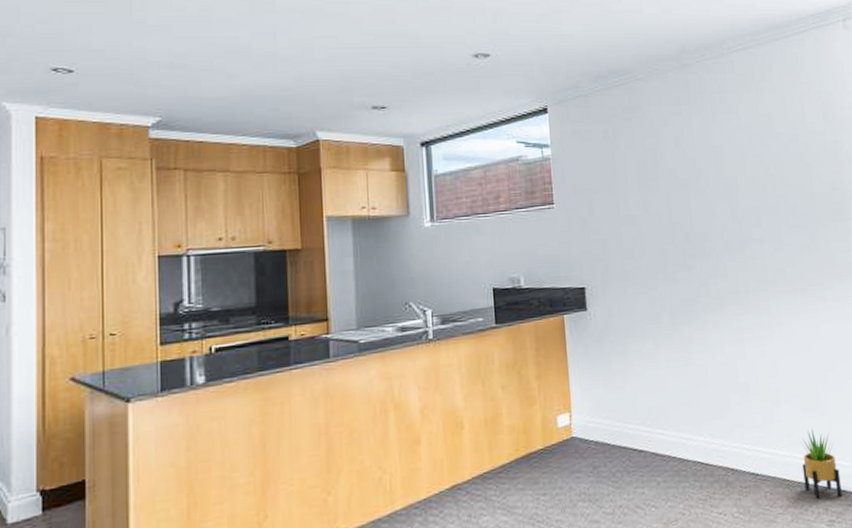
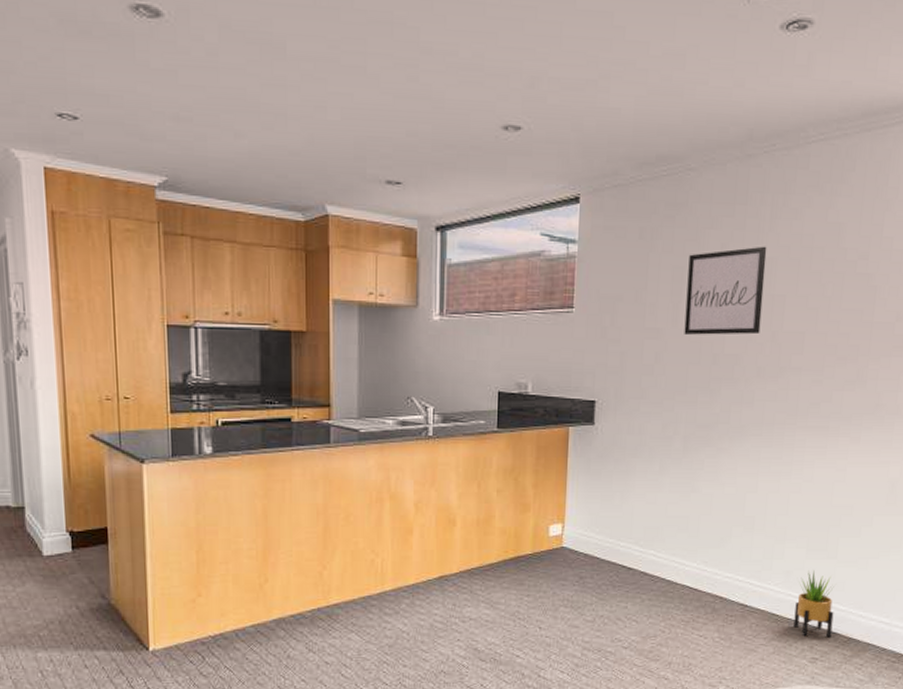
wall art: none [649,137,721,219] -> present [684,246,767,335]

